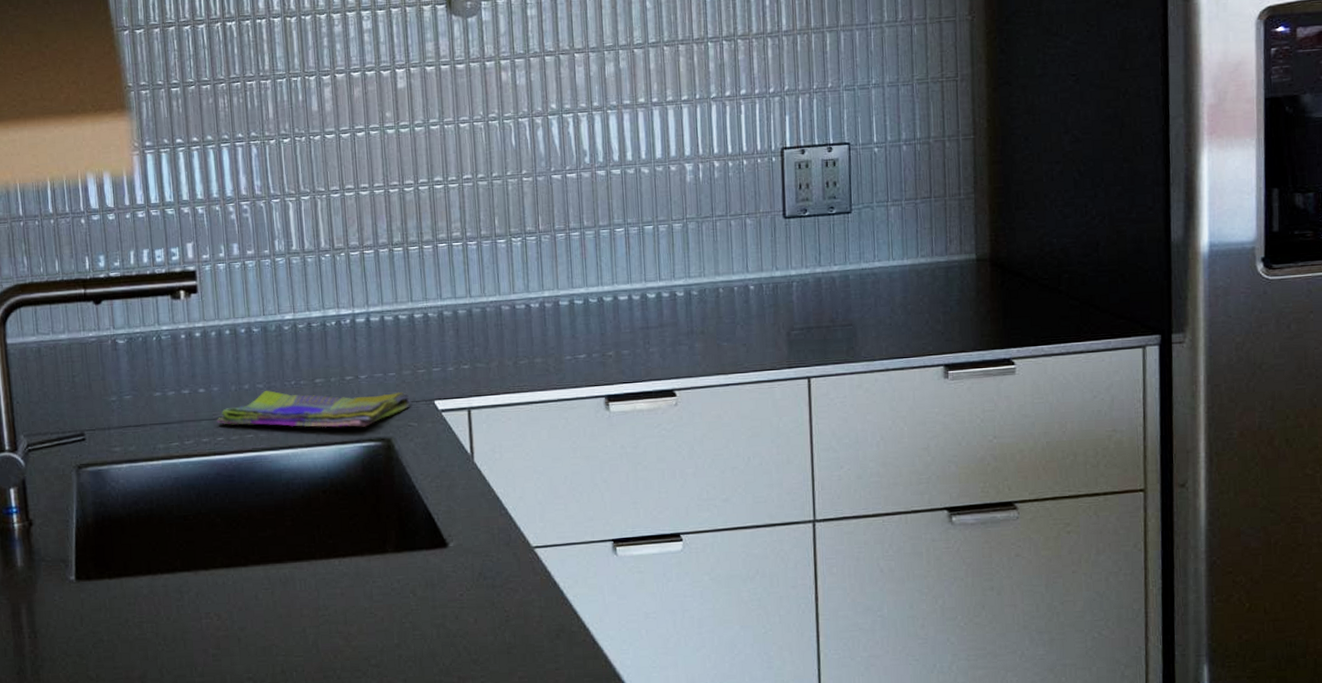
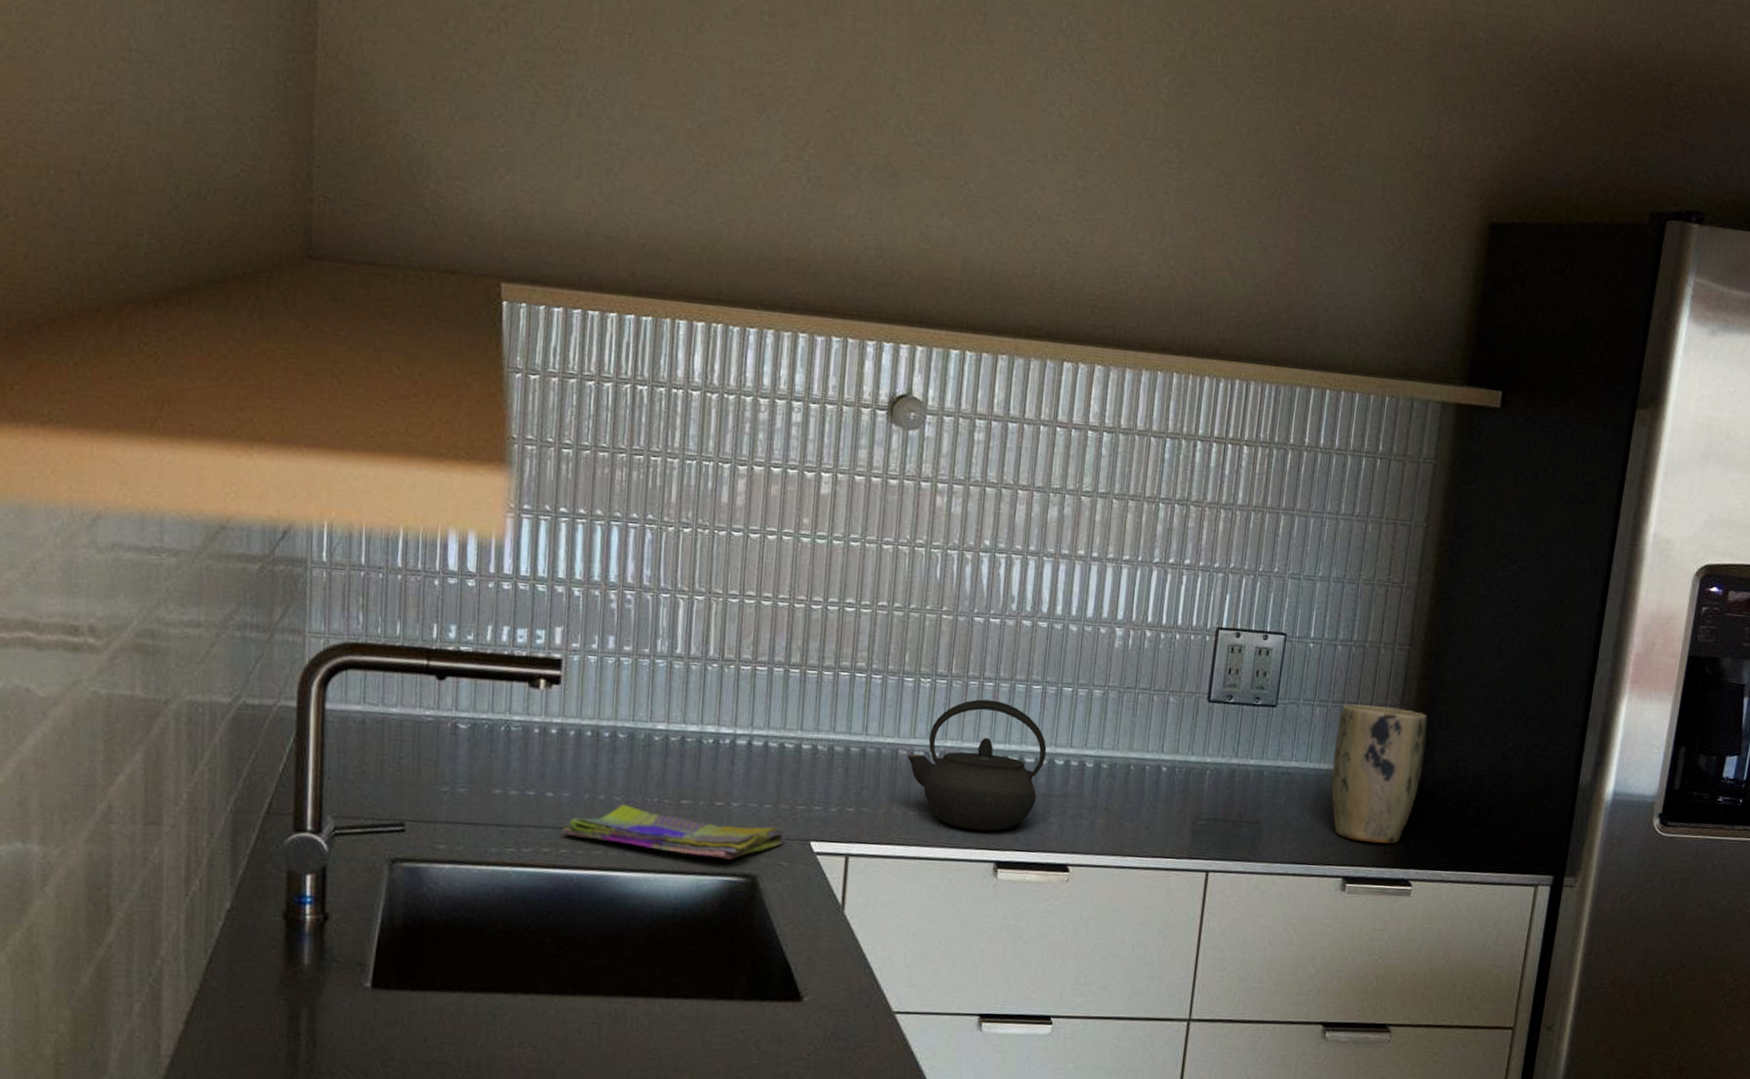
kettle: none [510,248,638,370] -> present [907,699,1047,831]
plant pot: none [914,195,1007,329] -> present [1331,704,1428,844]

